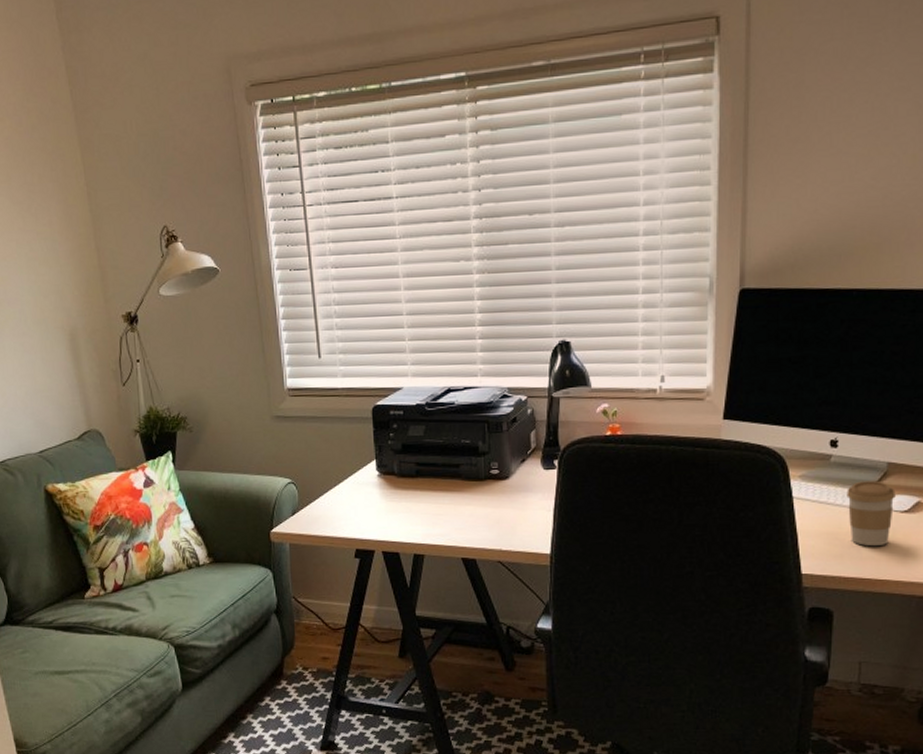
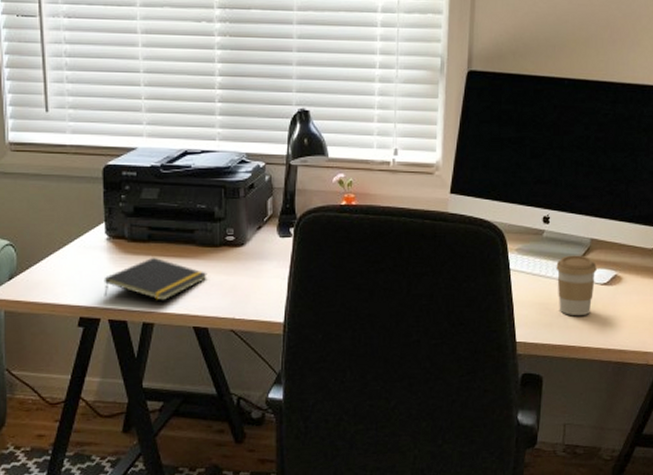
notepad: none [376,491,474,534] -> present [104,257,207,301]

